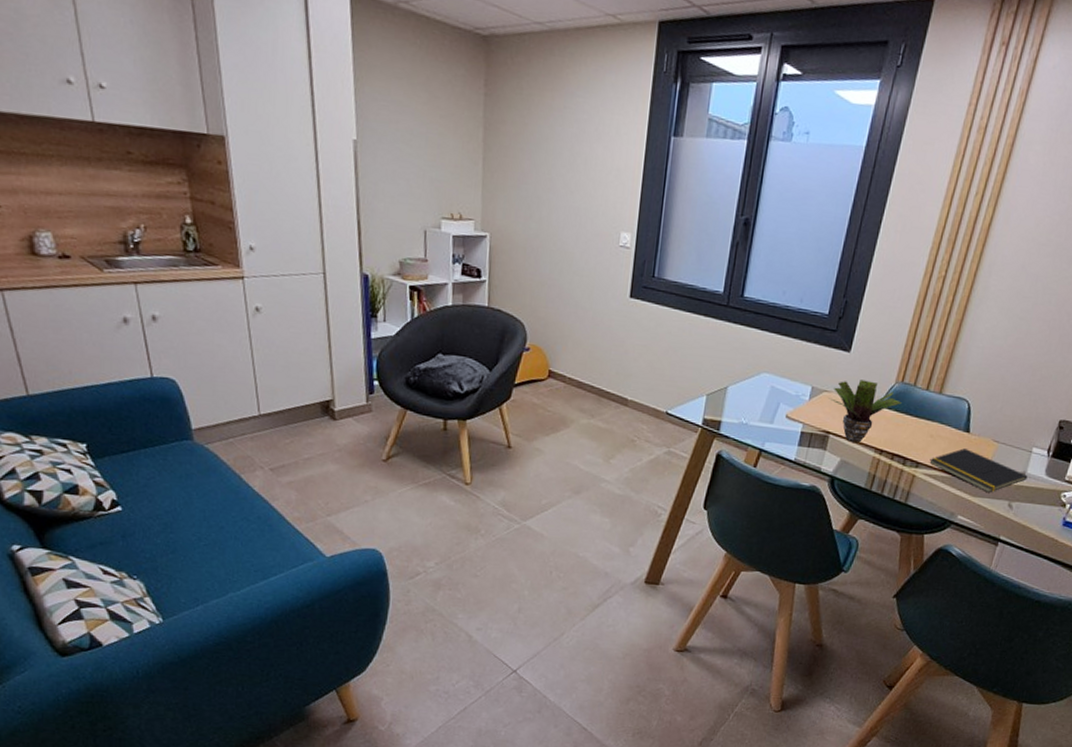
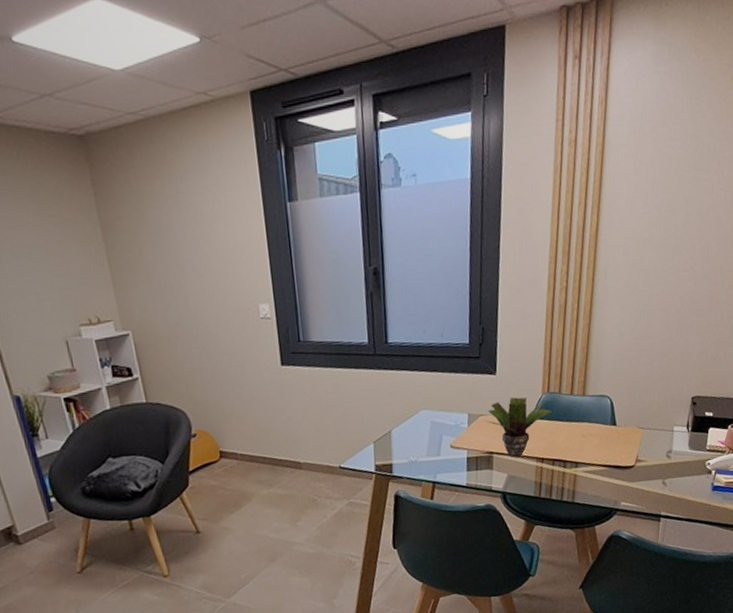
notepad: present [929,448,1028,493] -> none [586,440,674,476]

